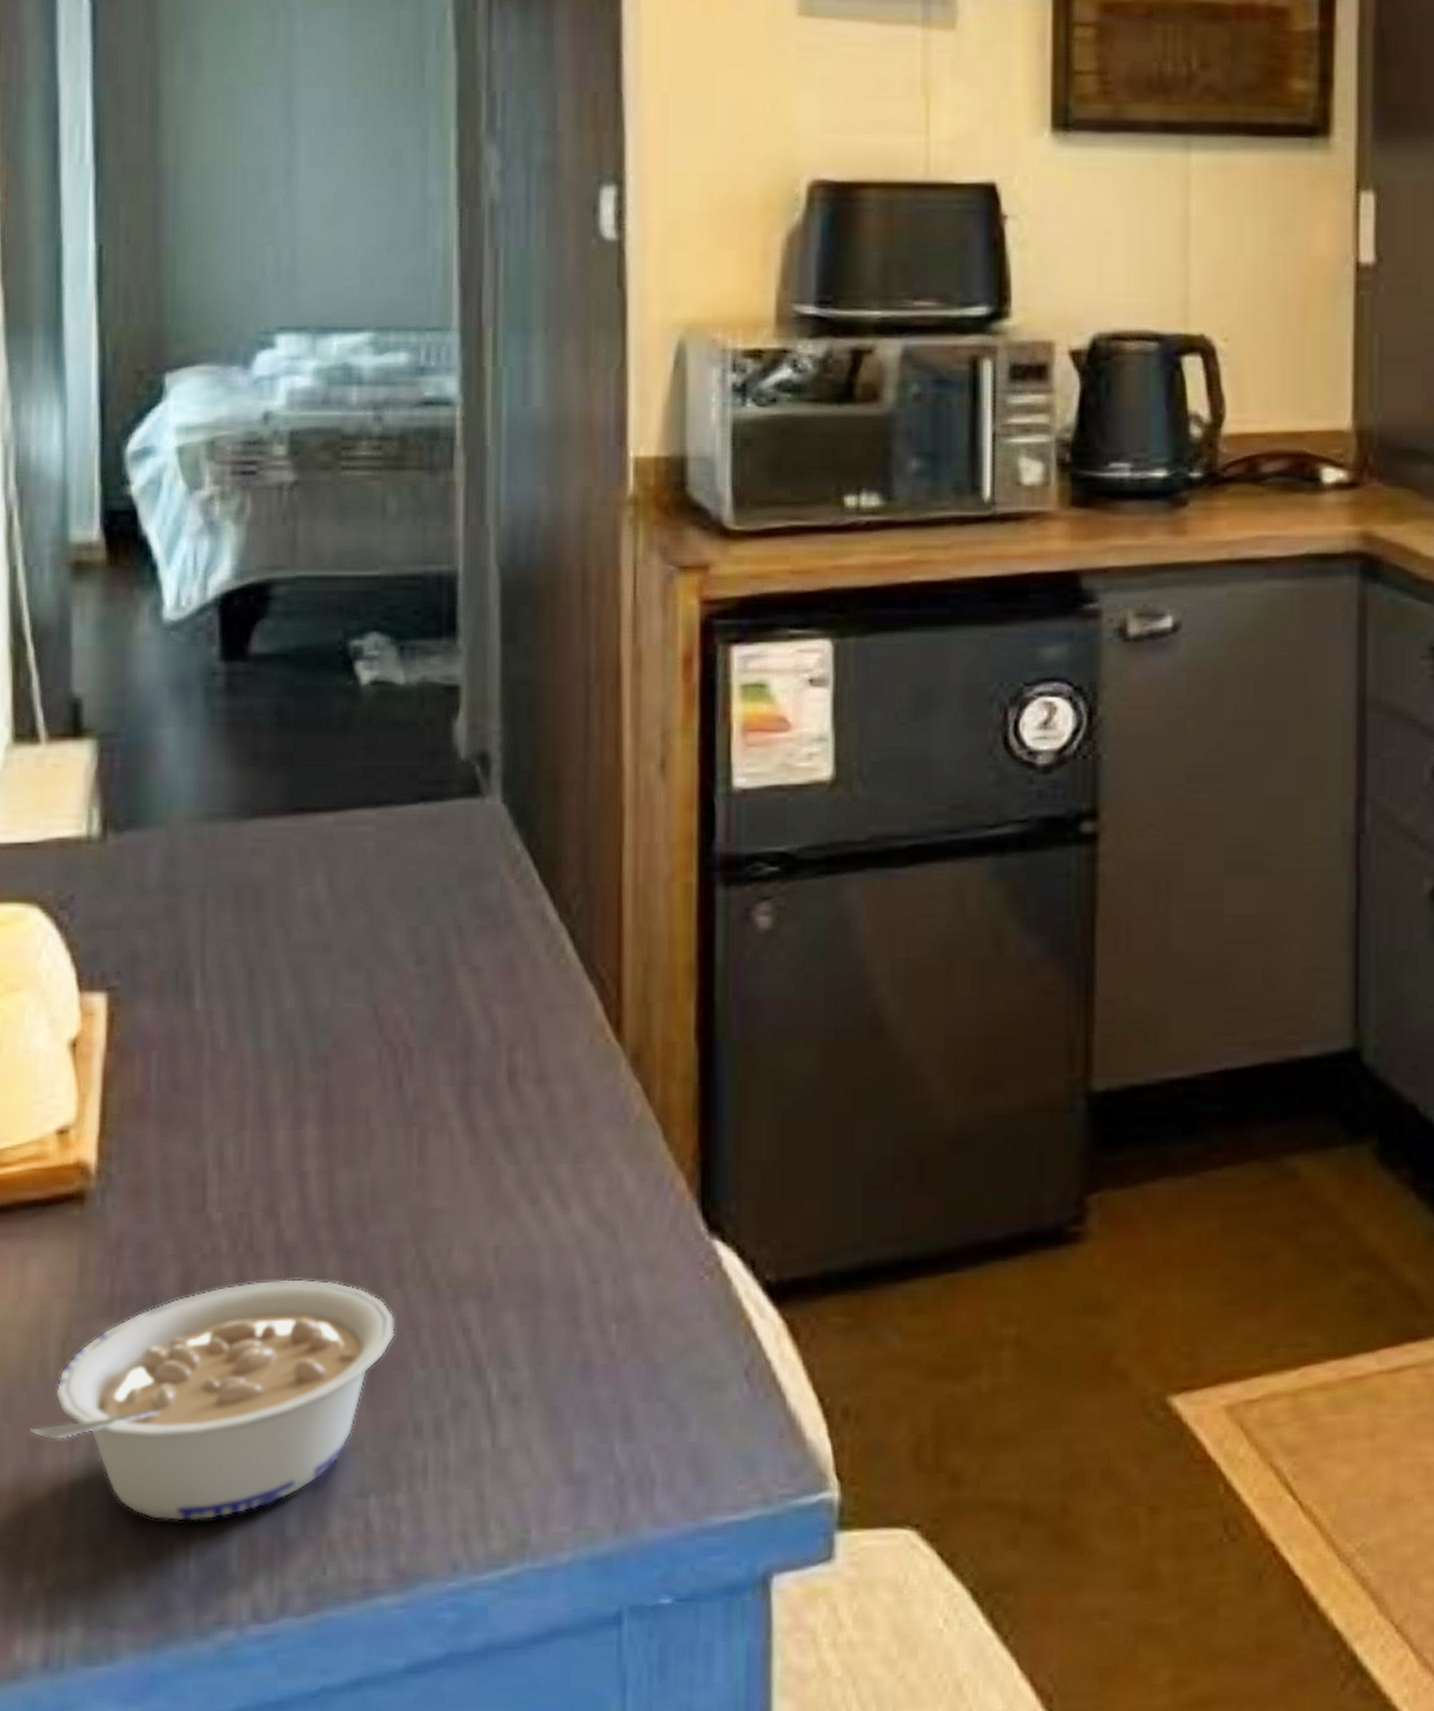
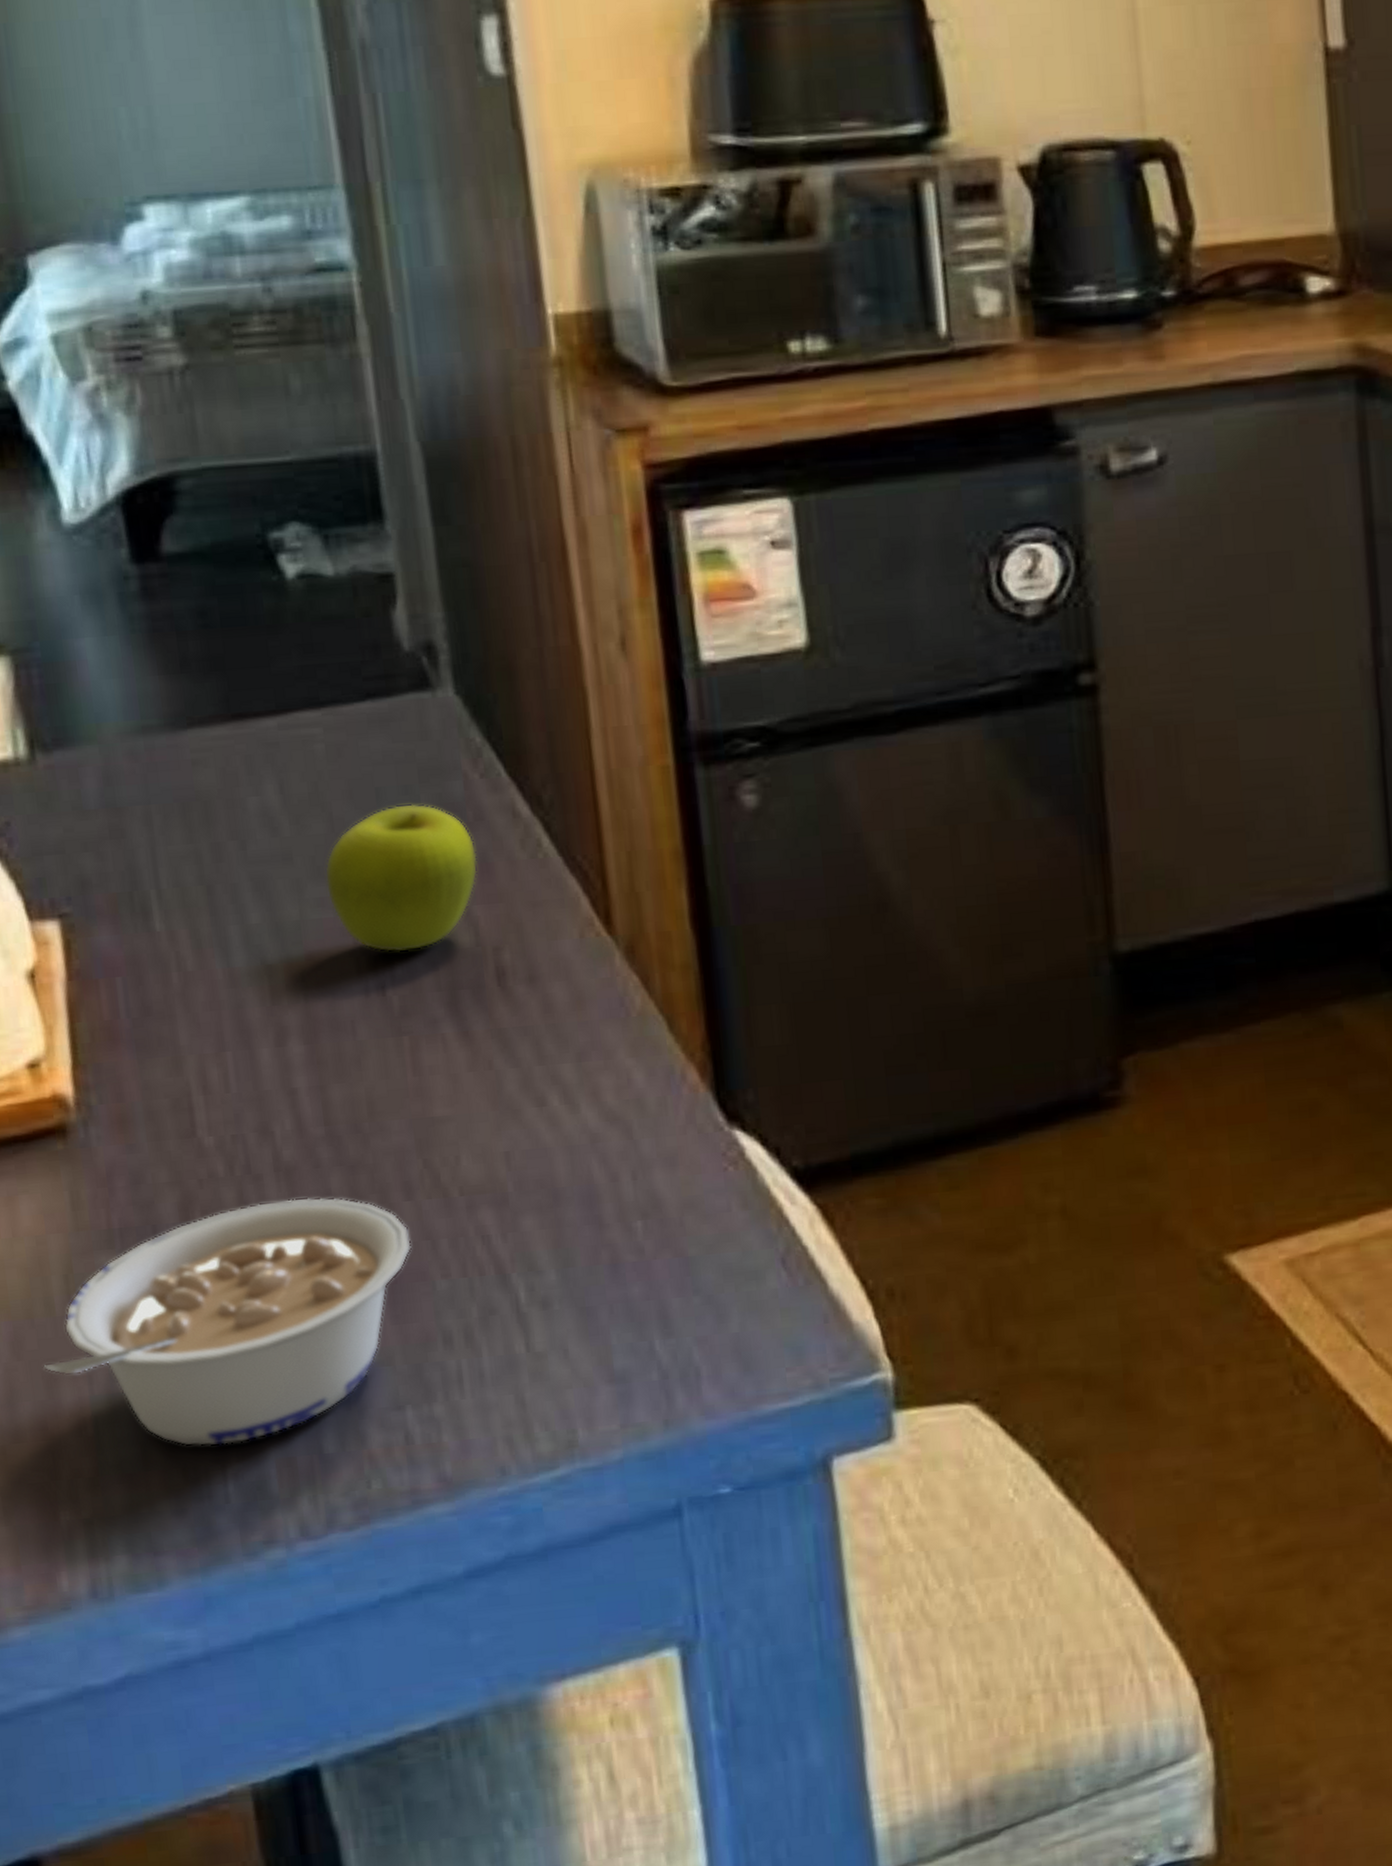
fruit: none [359,903,504,1045] -> present [324,803,478,953]

